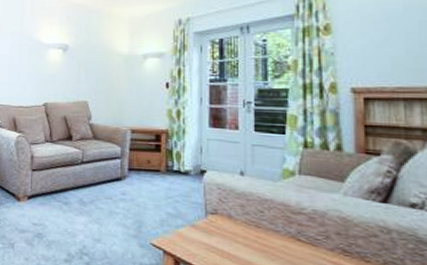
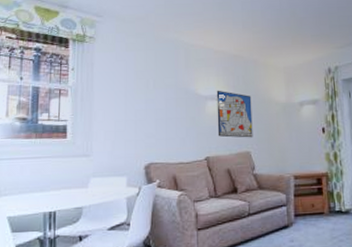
wall art: none [57,38,93,88] -> present [216,90,253,138]

